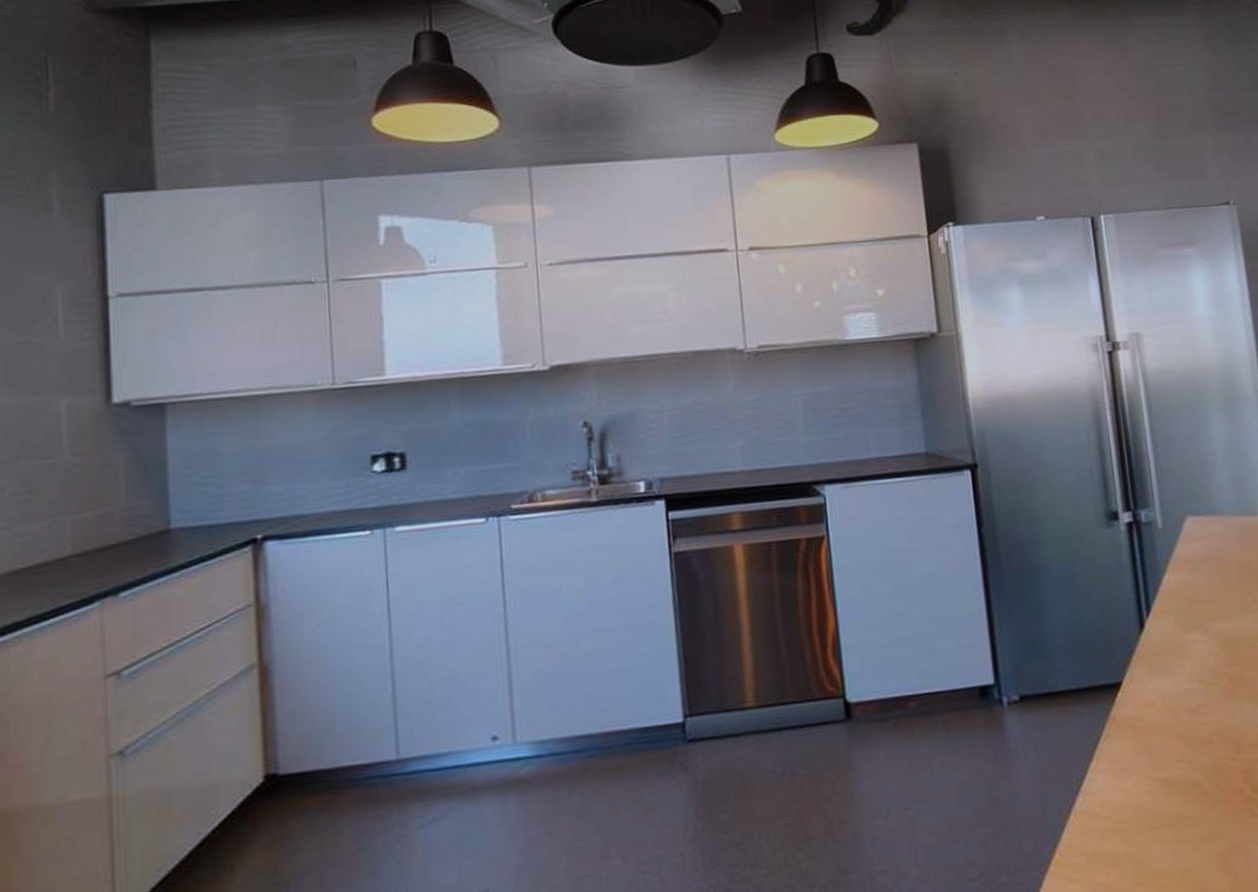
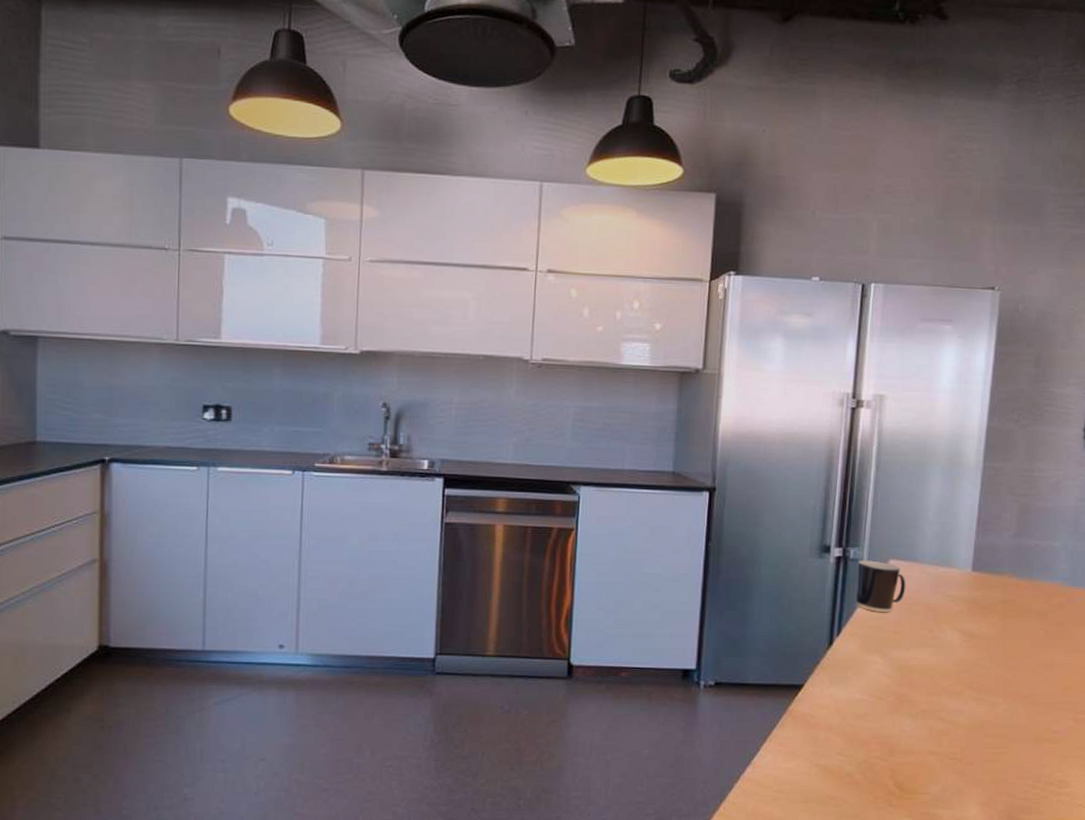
mug: none [1151,520,1212,581] -> present [855,560,906,613]

